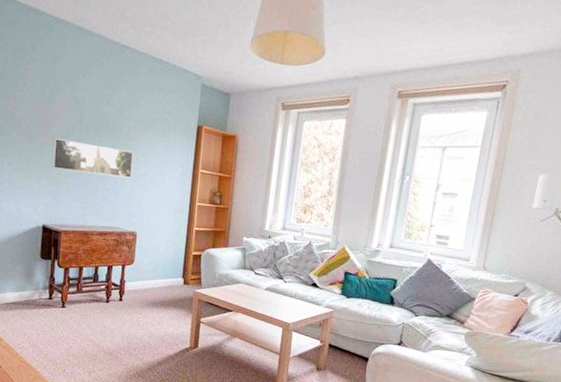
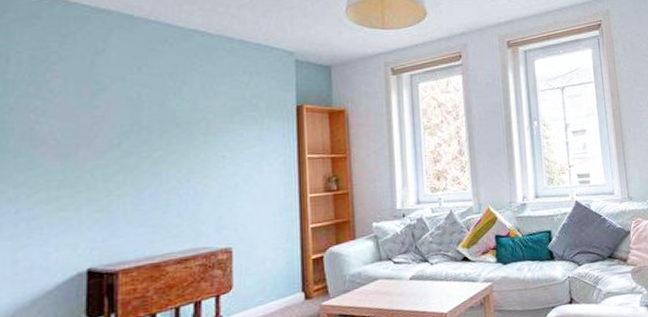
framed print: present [51,138,134,178] -> none [97,148,218,190]

